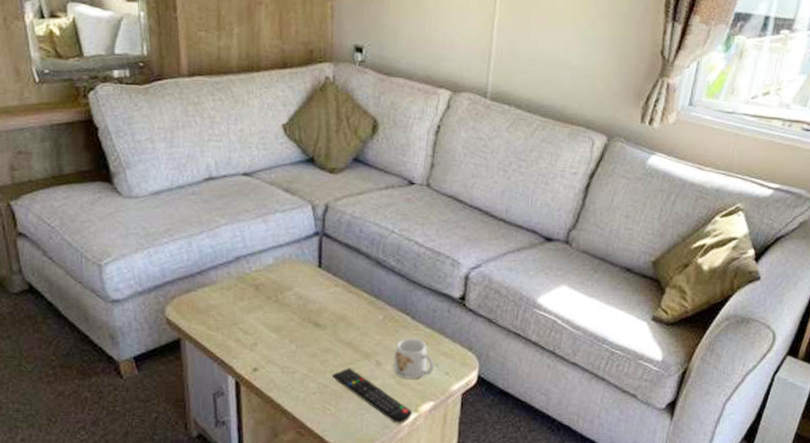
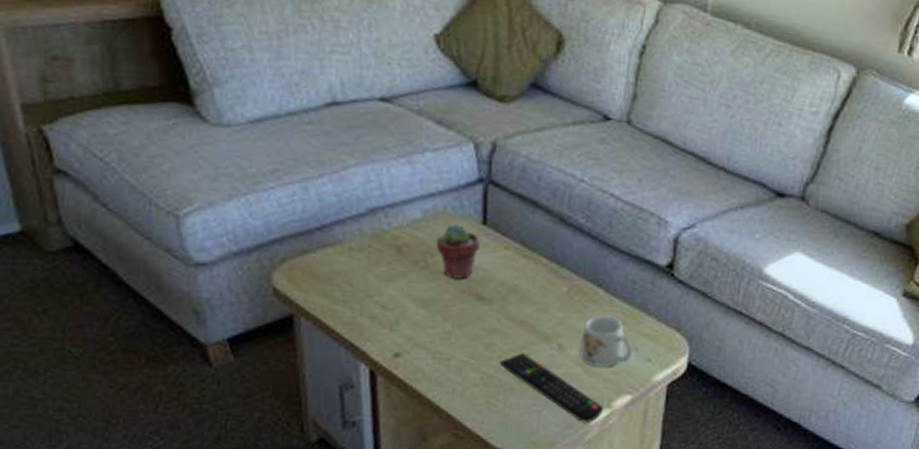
potted succulent: none [283,267,317,310] -> present [435,223,480,279]

